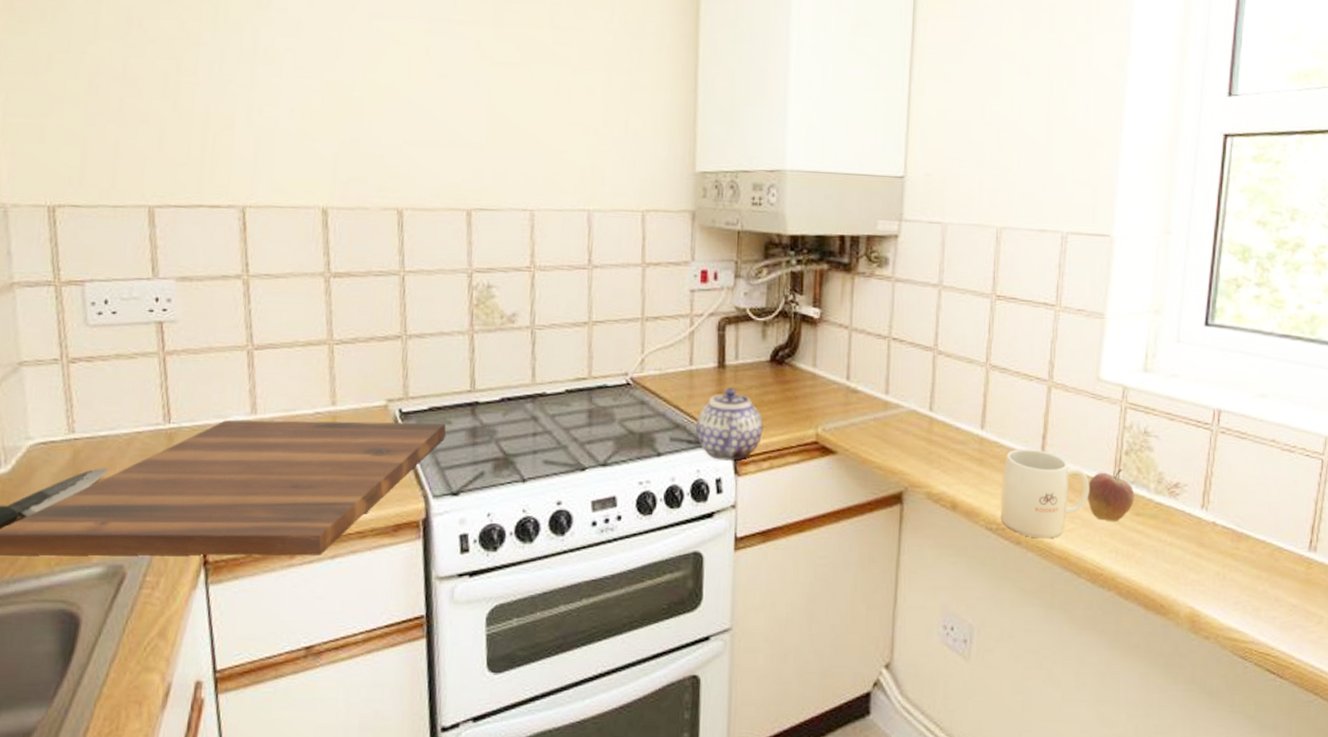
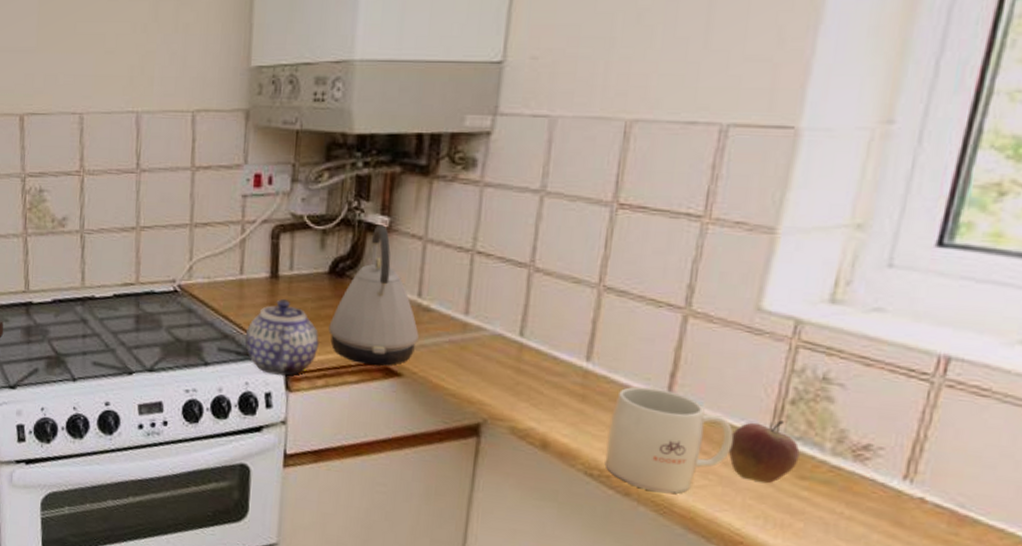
kettle: none [771,316,849,445] -> present [328,225,419,366]

